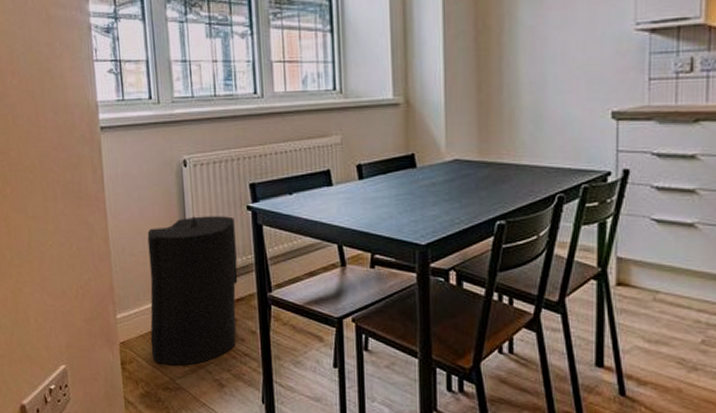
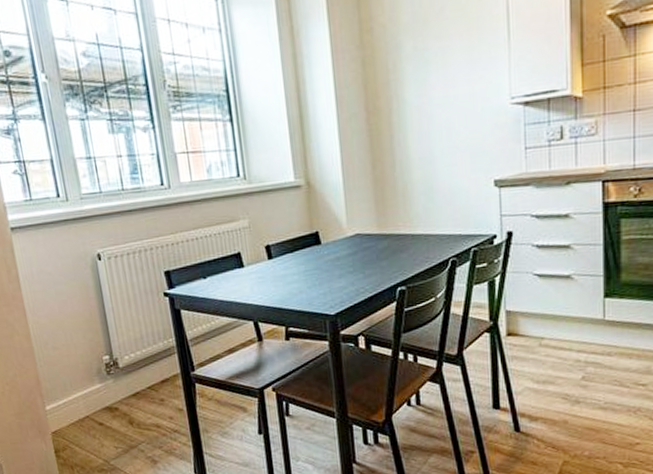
trash can: present [147,216,238,366] -> none [68,304,165,449]

